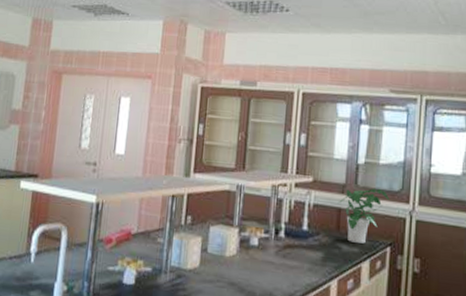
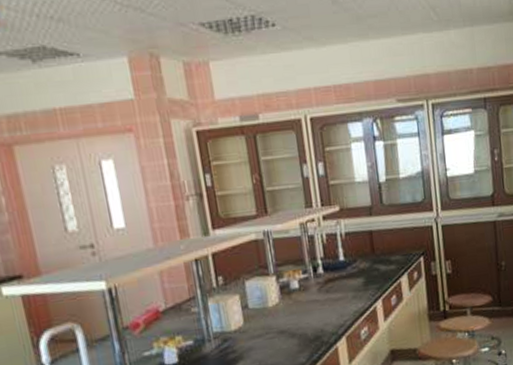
potted plant: present [337,188,390,244] -> none [367,203,416,261]

